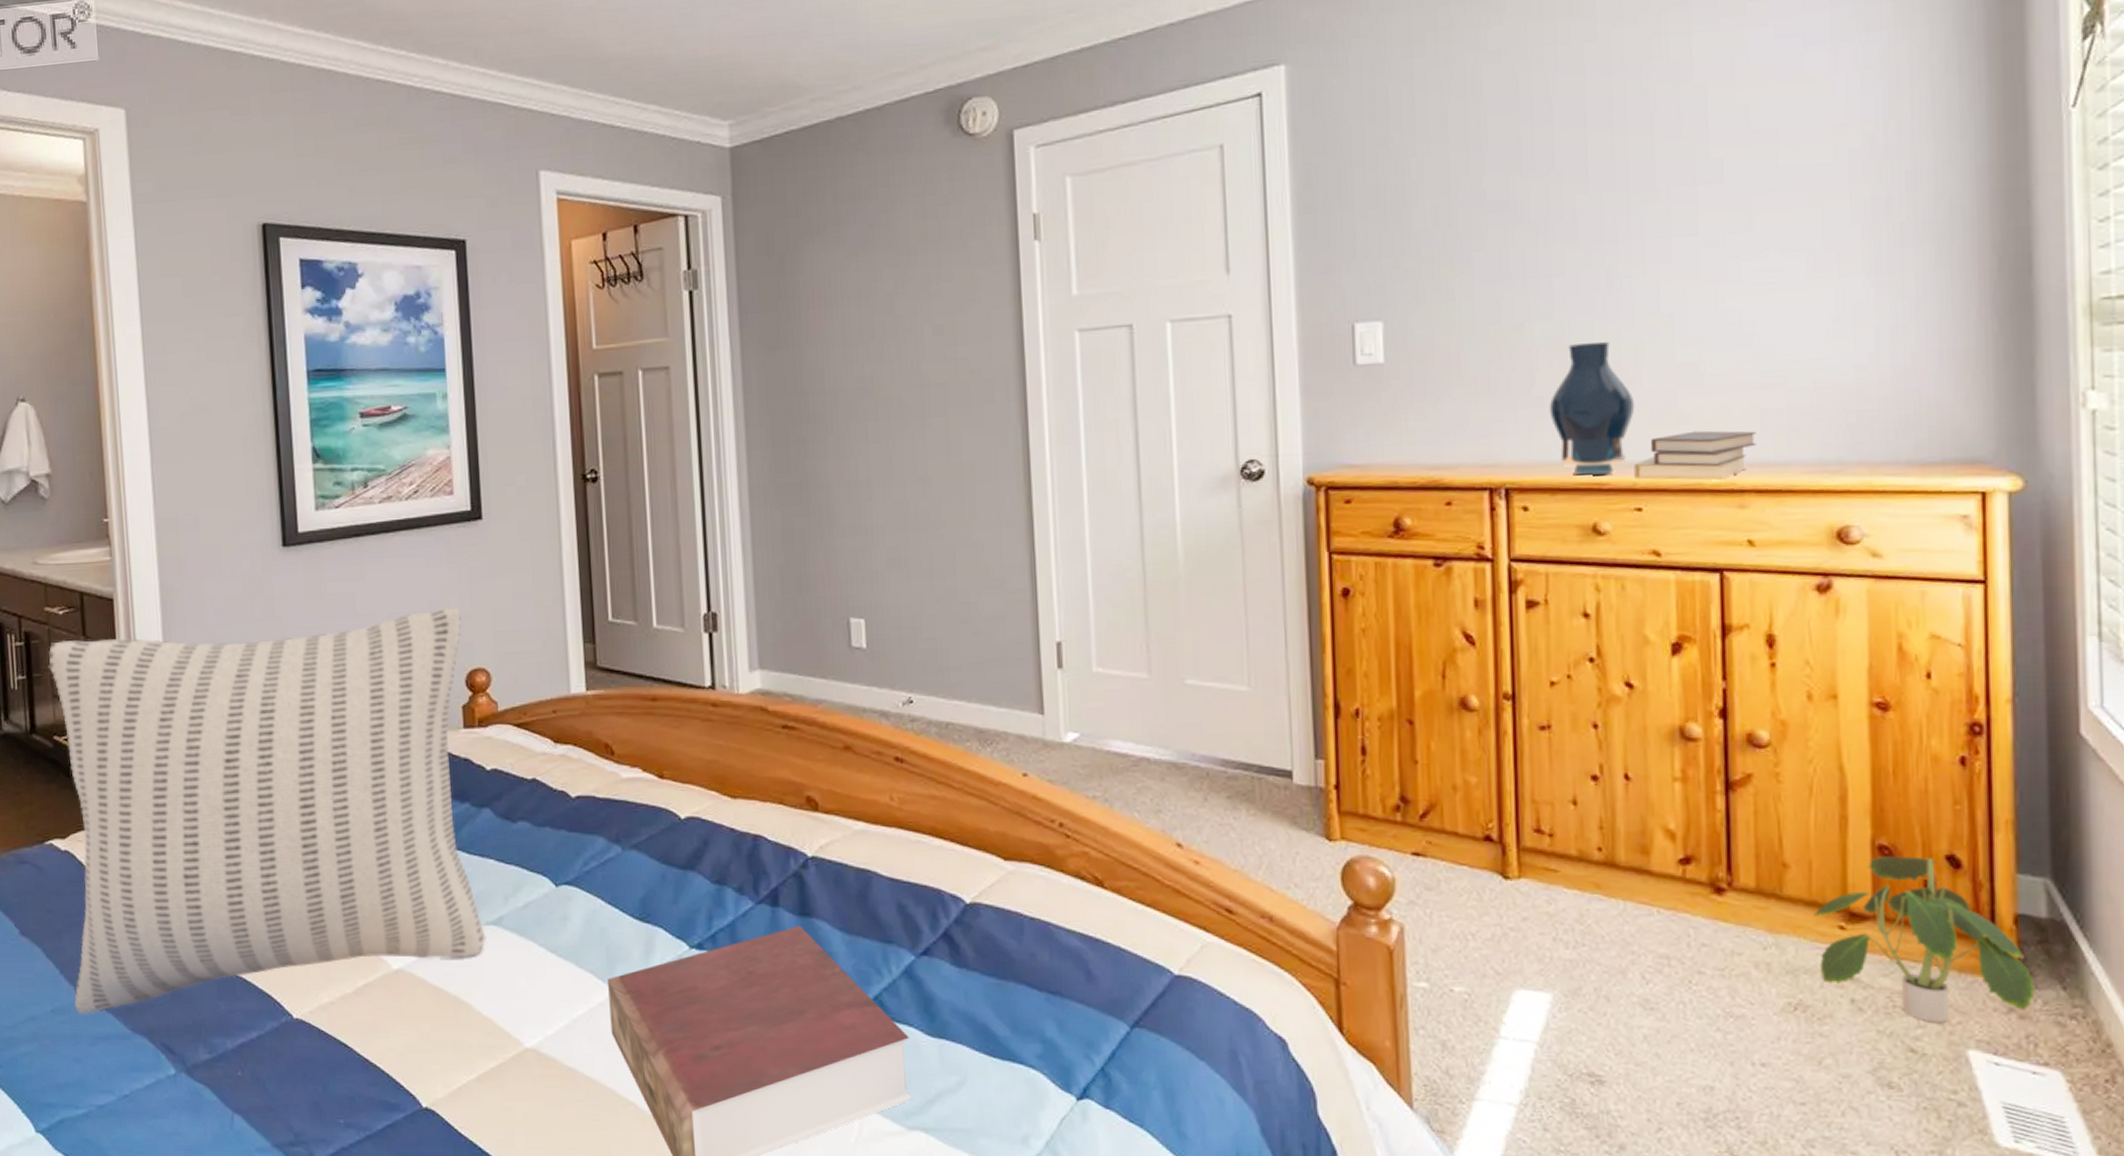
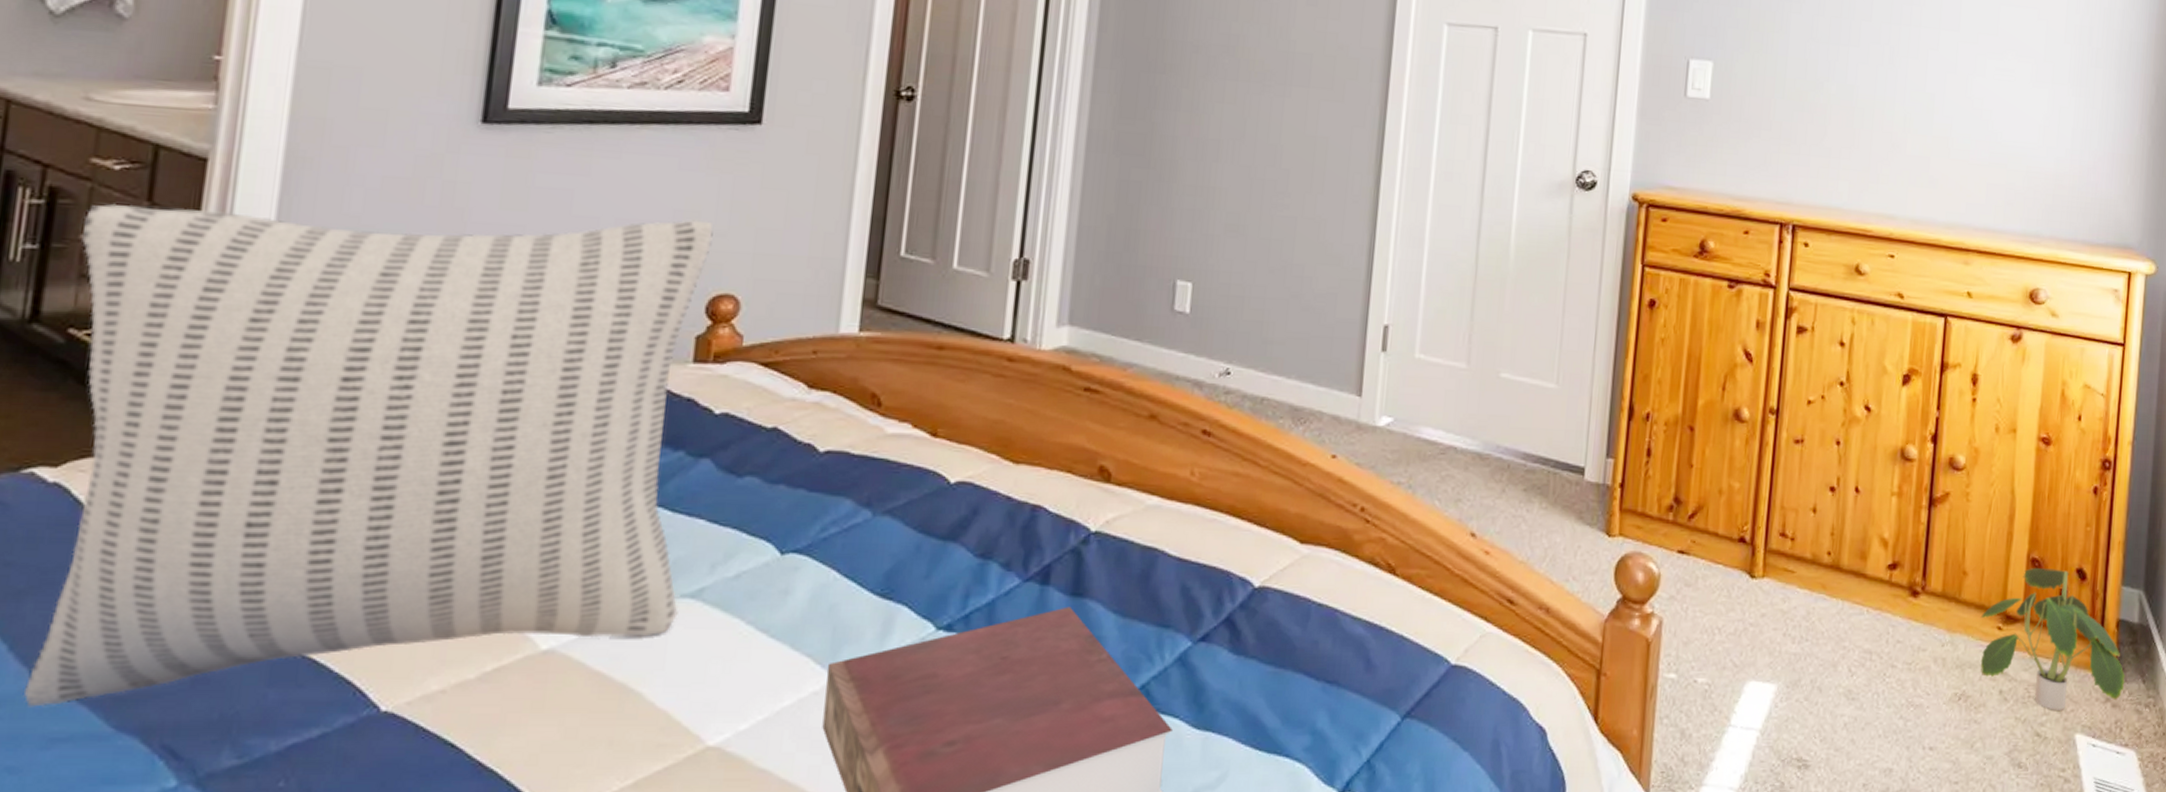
vase: present [1549,342,1635,476] -> none [1834,107,1899,223]
books: present [1634,430,1757,481] -> none [1891,194,1983,239]

